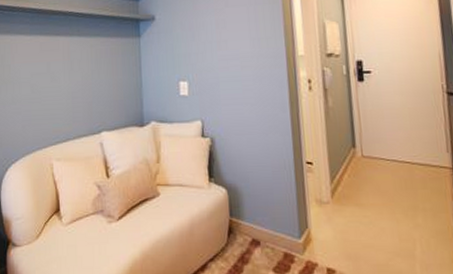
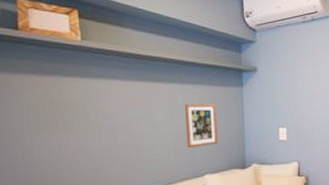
picture frame: none [83,56,116,103] -> present [185,103,219,148]

